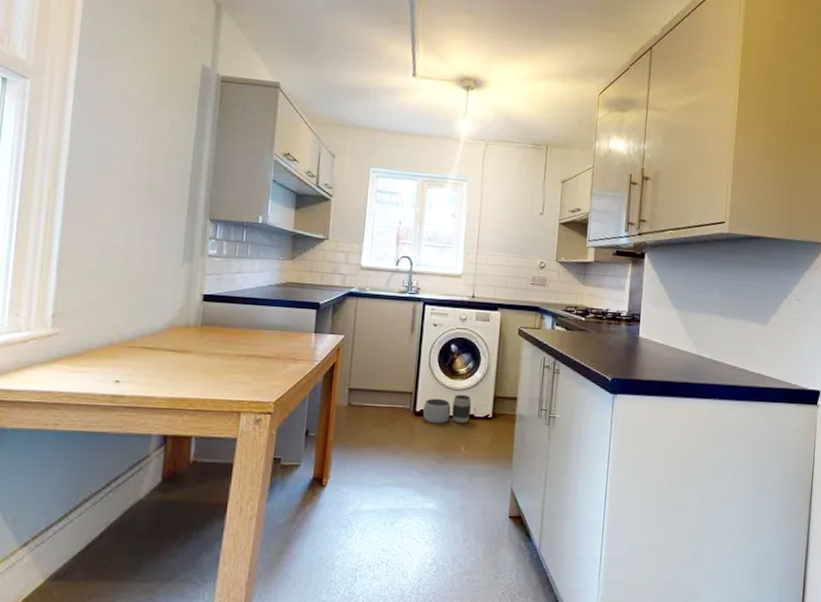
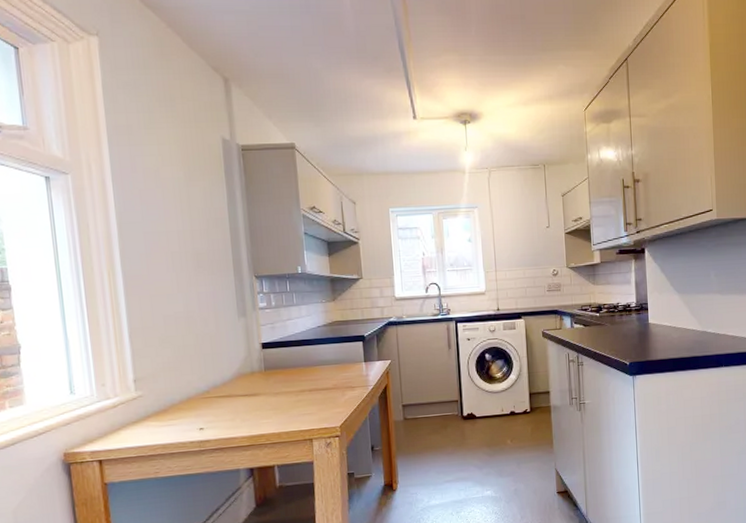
waste basket: present [423,394,472,424] -> none [469,395,512,424]

